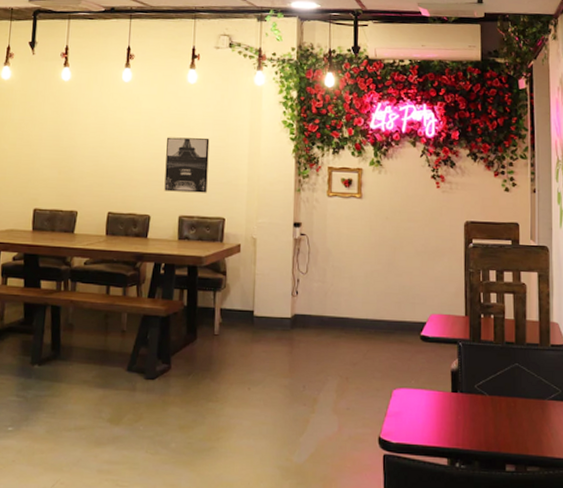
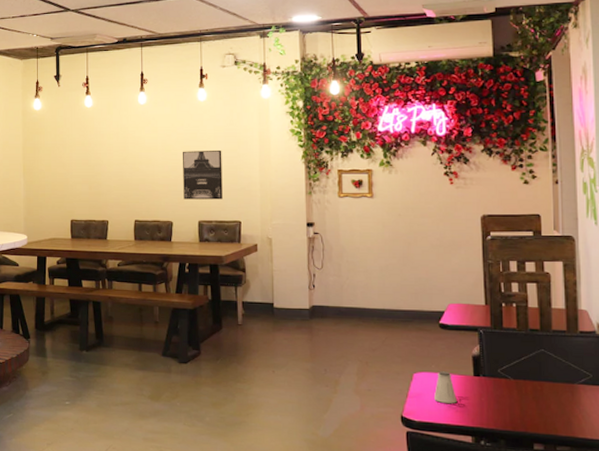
saltshaker: none [413,387,434,422] -> present [434,371,457,403]

